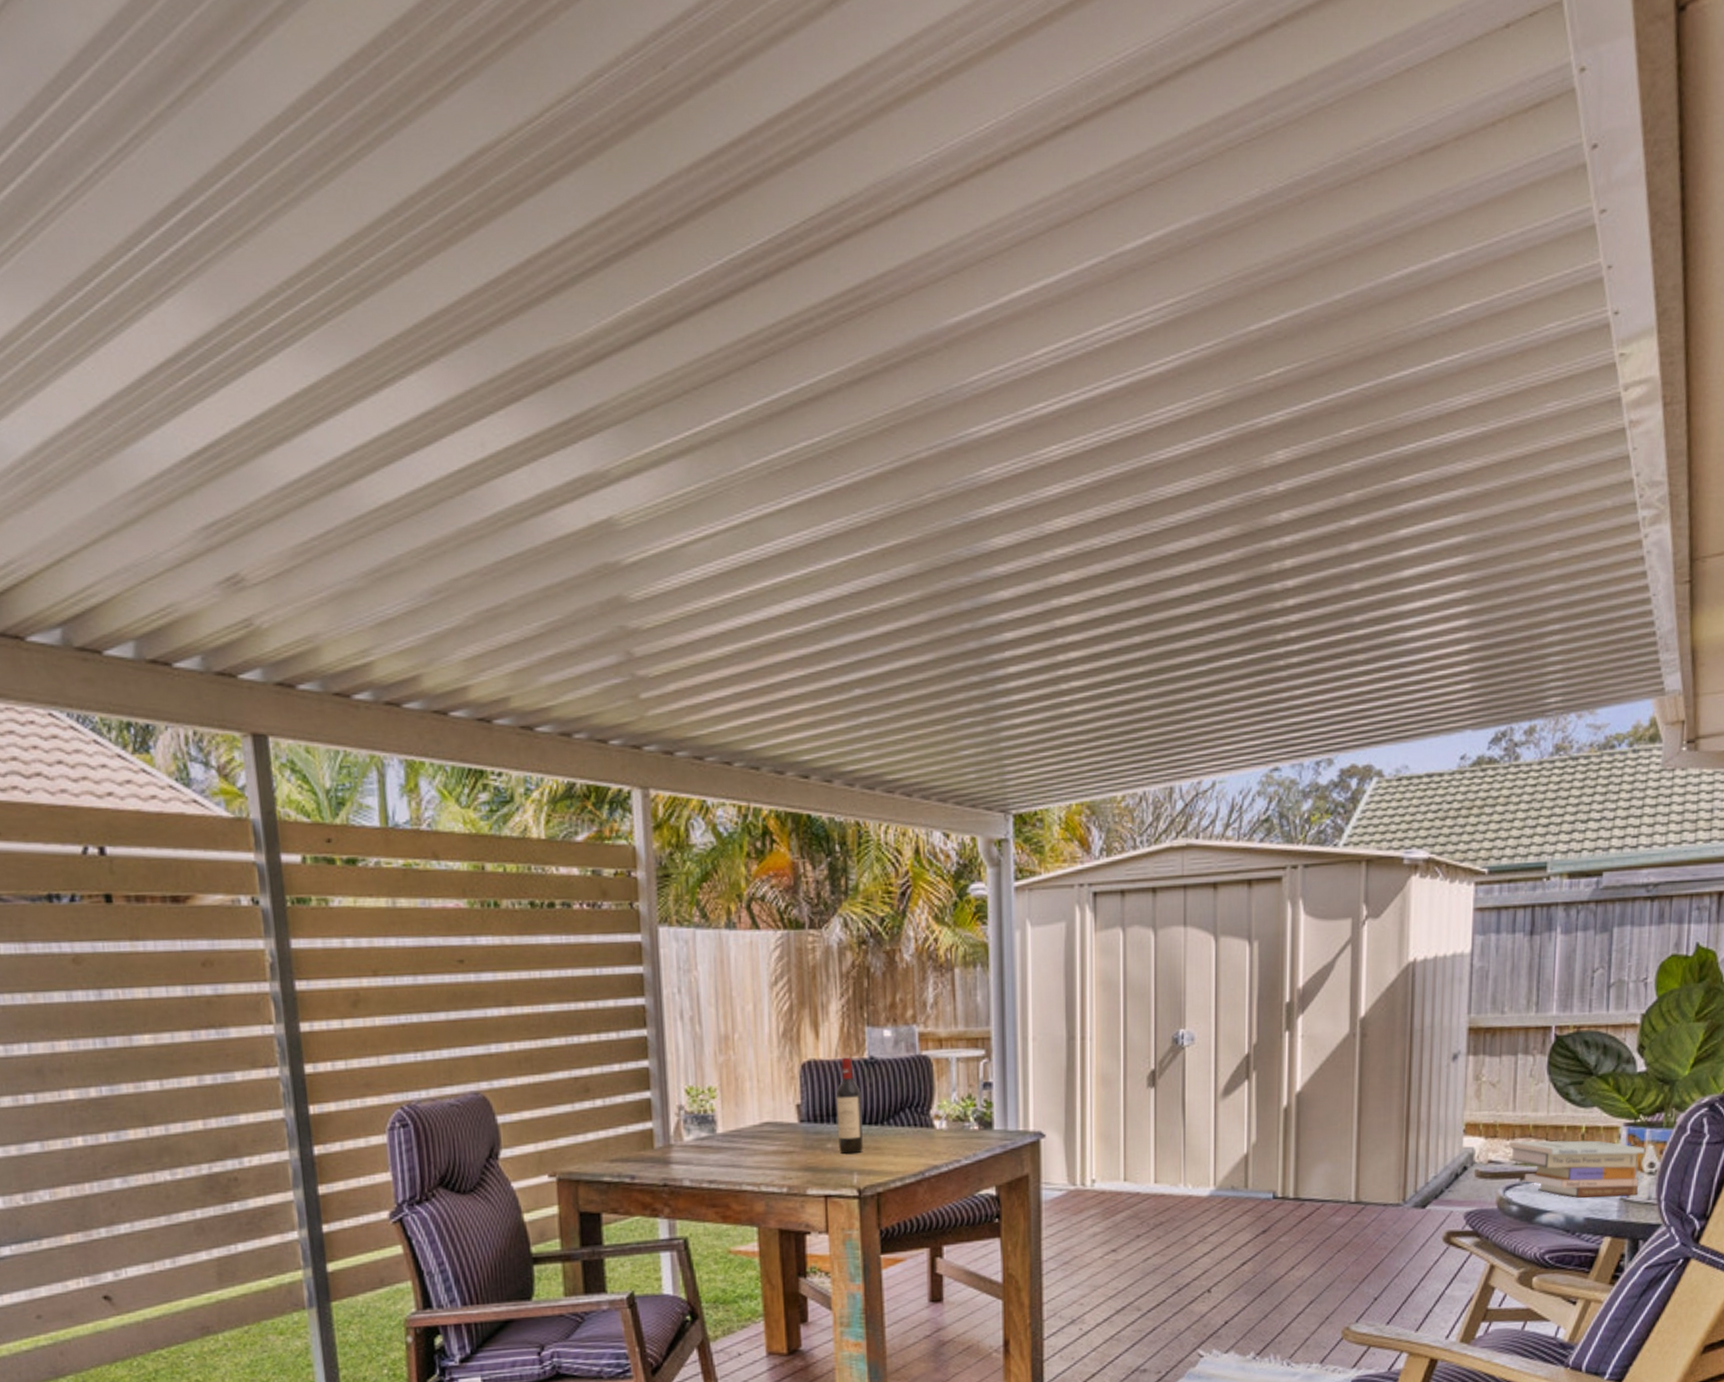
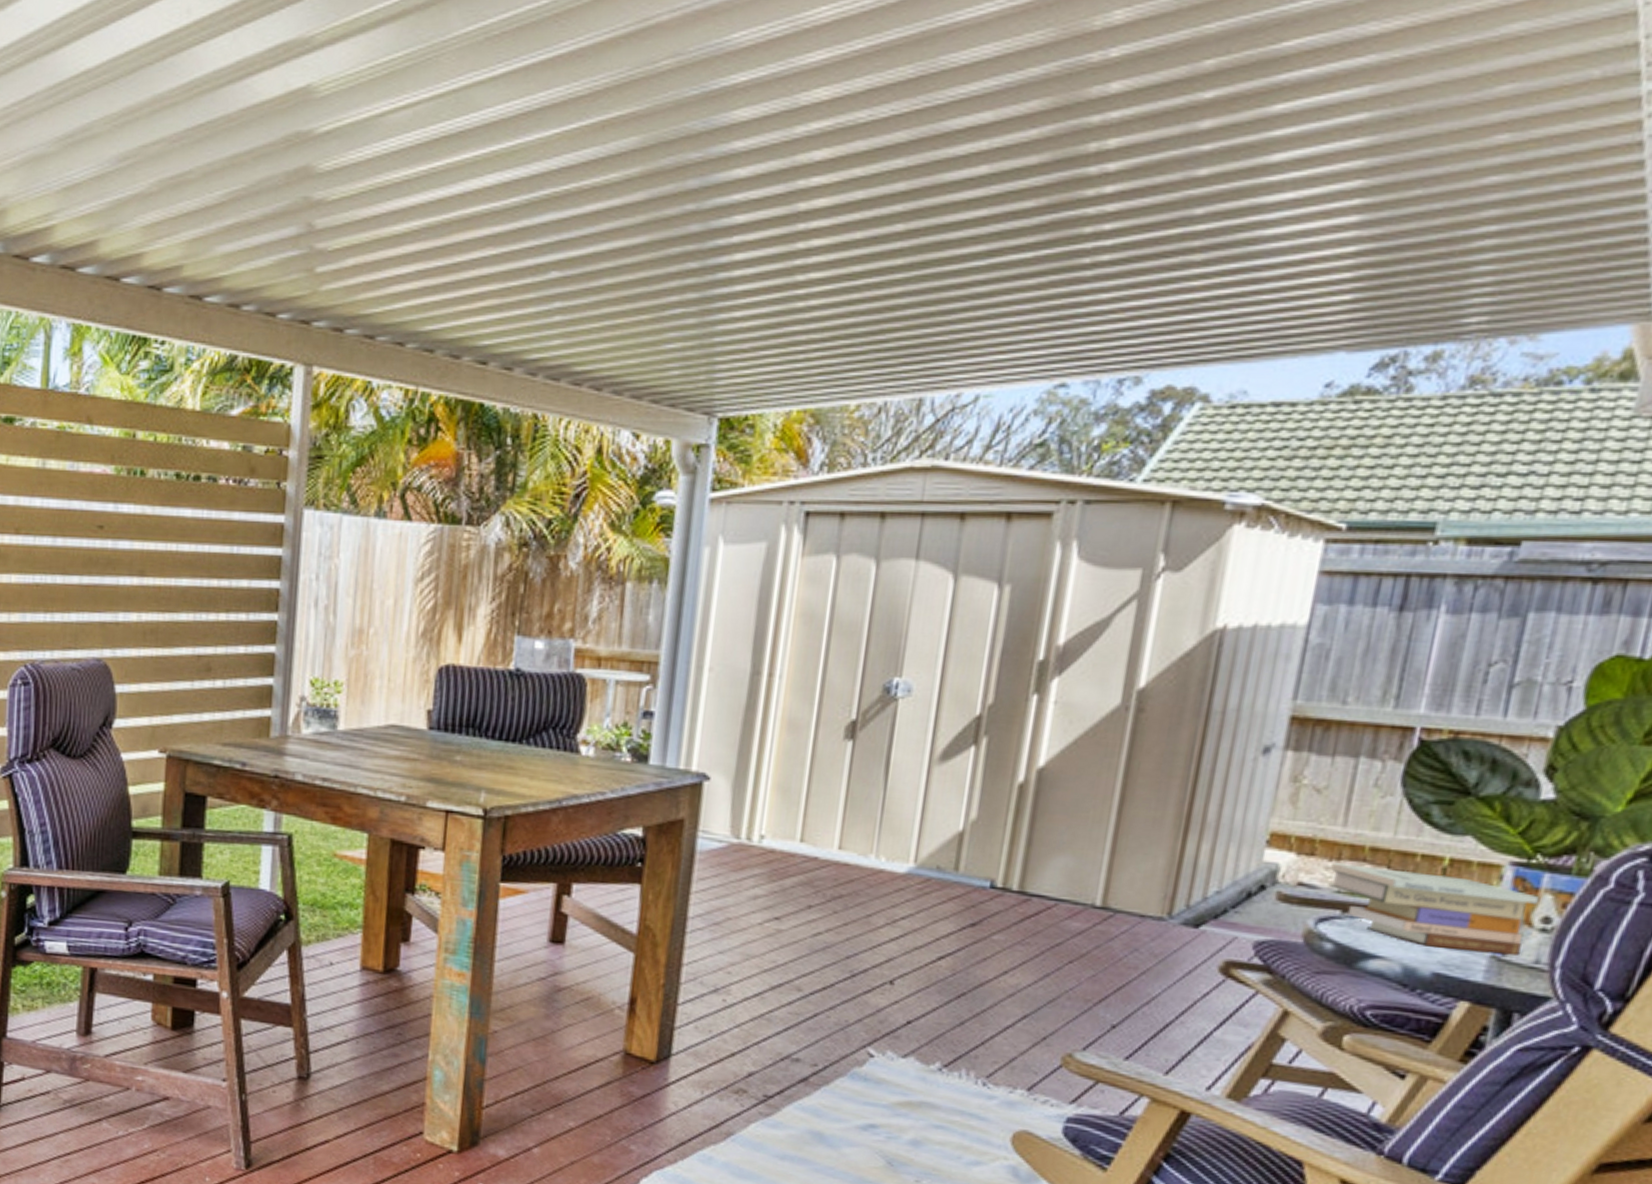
wine bottle: present [836,1057,863,1155] -> none [468,665,501,770]

